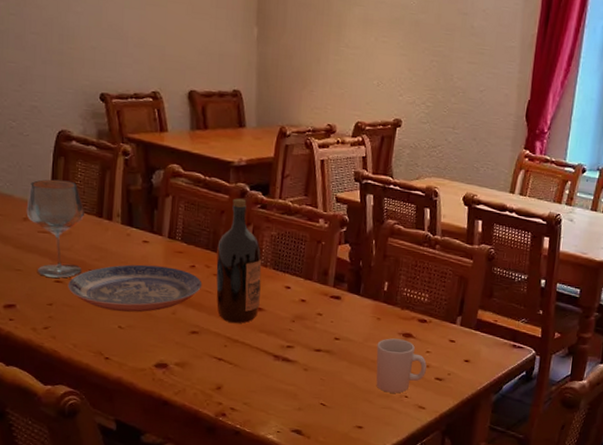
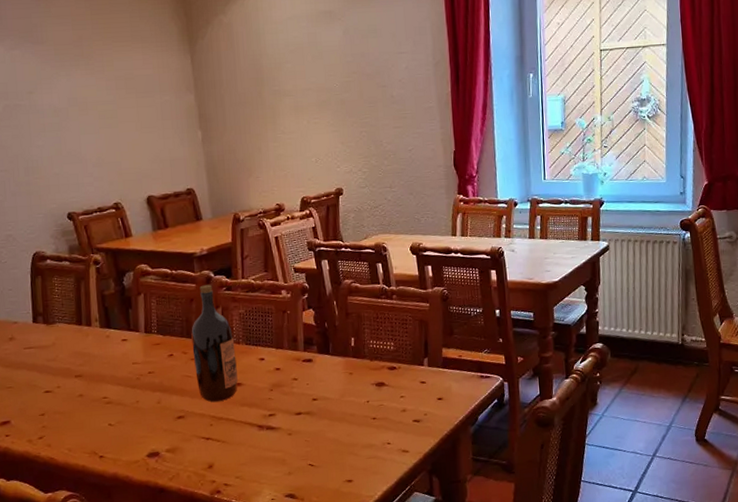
wine glass: present [26,179,85,278] -> none [11,296,69,389]
plate: present [67,264,203,313] -> none [57,359,182,410]
mug: present [376,338,427,393] -> none [353,389,403,443]

